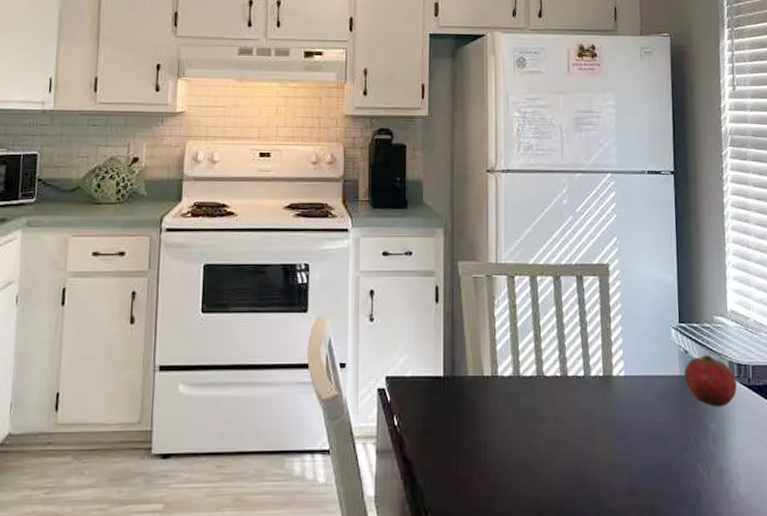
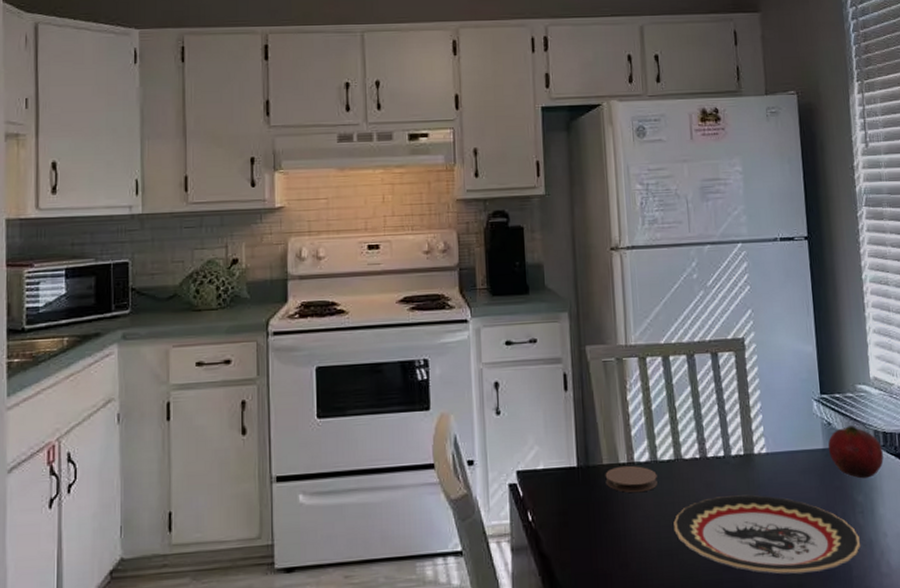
coaster: none [469,378,519,406] -> present [605,465,658,493]
plate: none [532,415,712,495] -> present [673,494,861,575]

